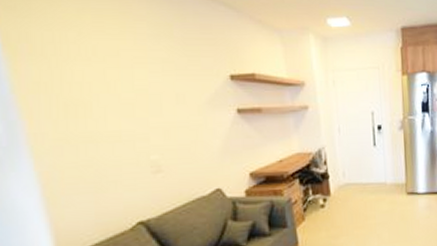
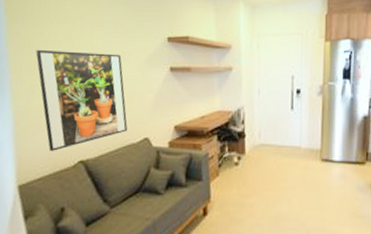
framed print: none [57,94,193,215] -> present [36,49,128,151]

